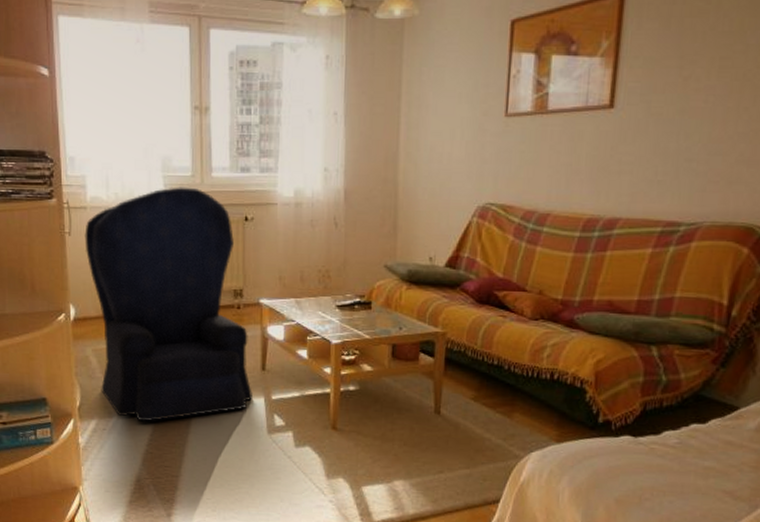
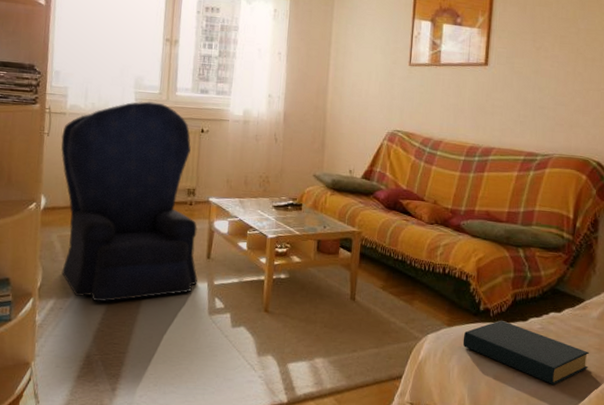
hardback book: none [575,434,743,509] -> present [463,320,590,384]

